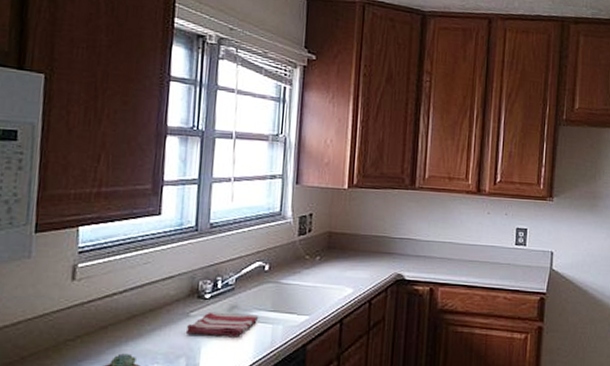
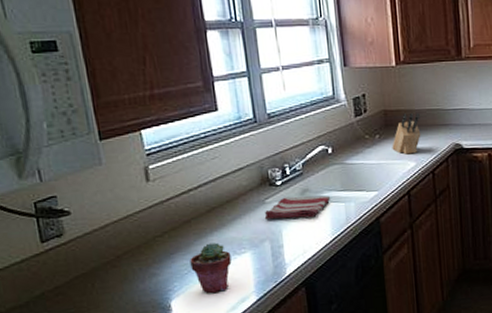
knife block: none [331,236,365,280] -> present [392,112,421,155]

